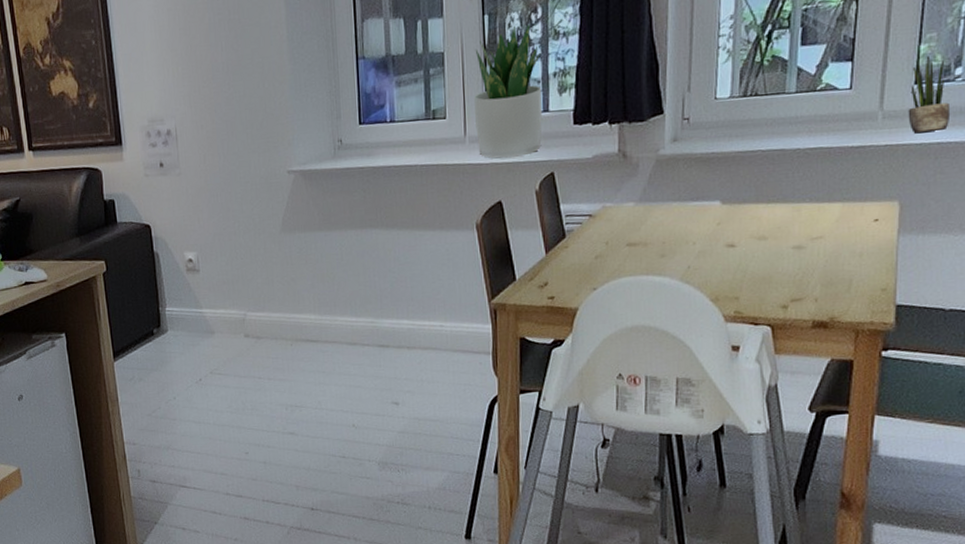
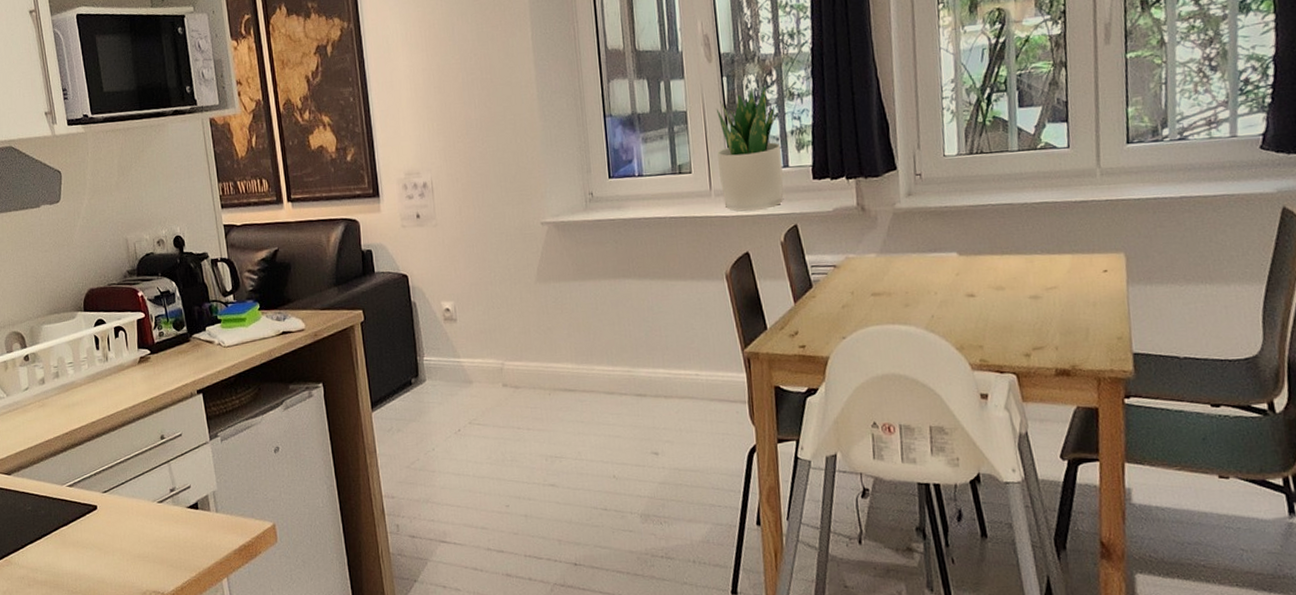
potted plant: present [908,56,949,134] -> none [1123,118,1163,190]

